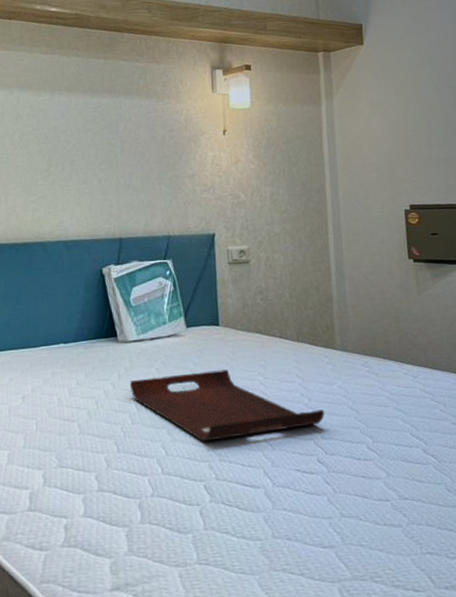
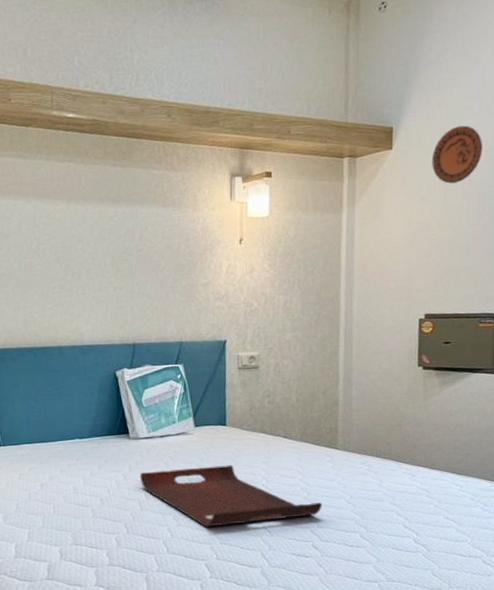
decorative plate: none [401,23,448,78] -> present [431,125,483,184]

